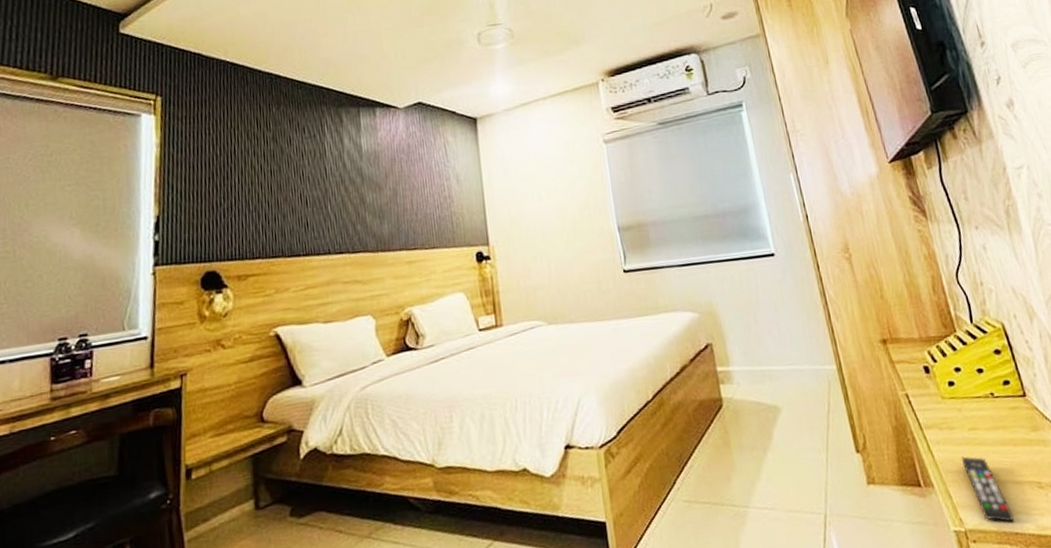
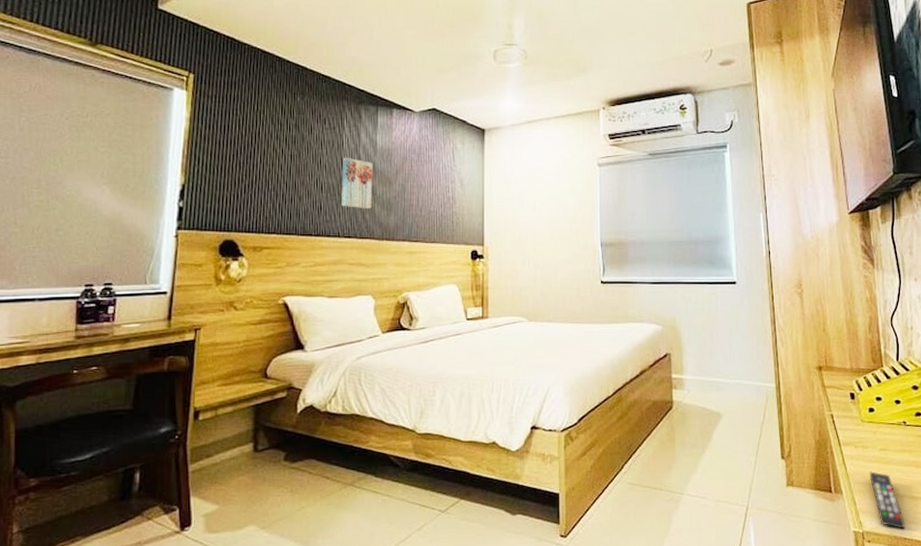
wall art: none [326,165,363,221] -> present [341,157,373,209]

